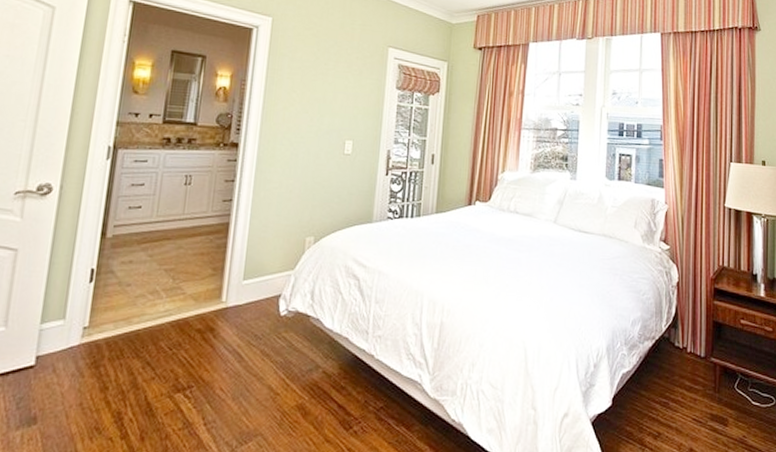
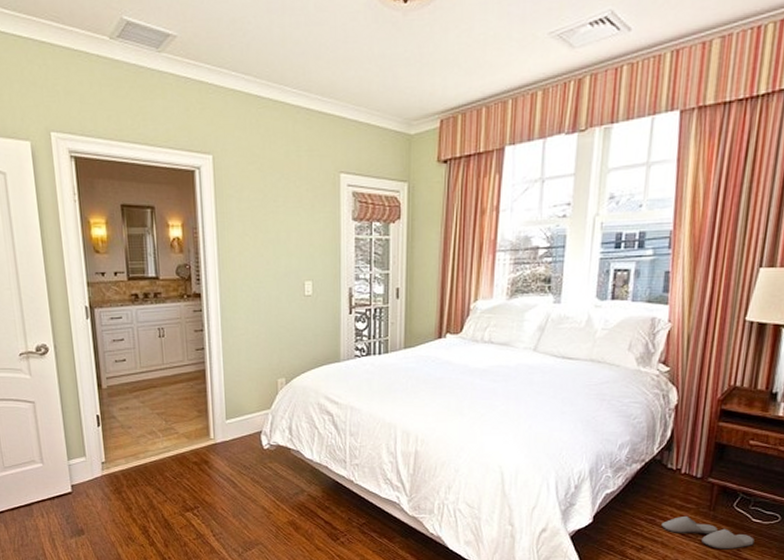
slippers: none [674,398,756,436] -> present [661,515,755,550]

